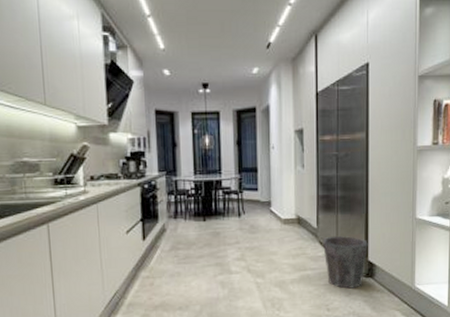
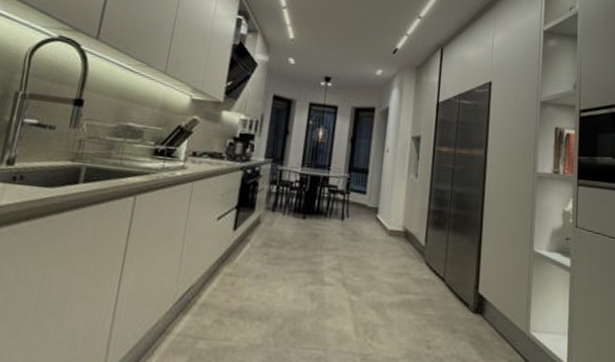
waste bin: present [323,235,368,289] -> none [429,257,480,325]

